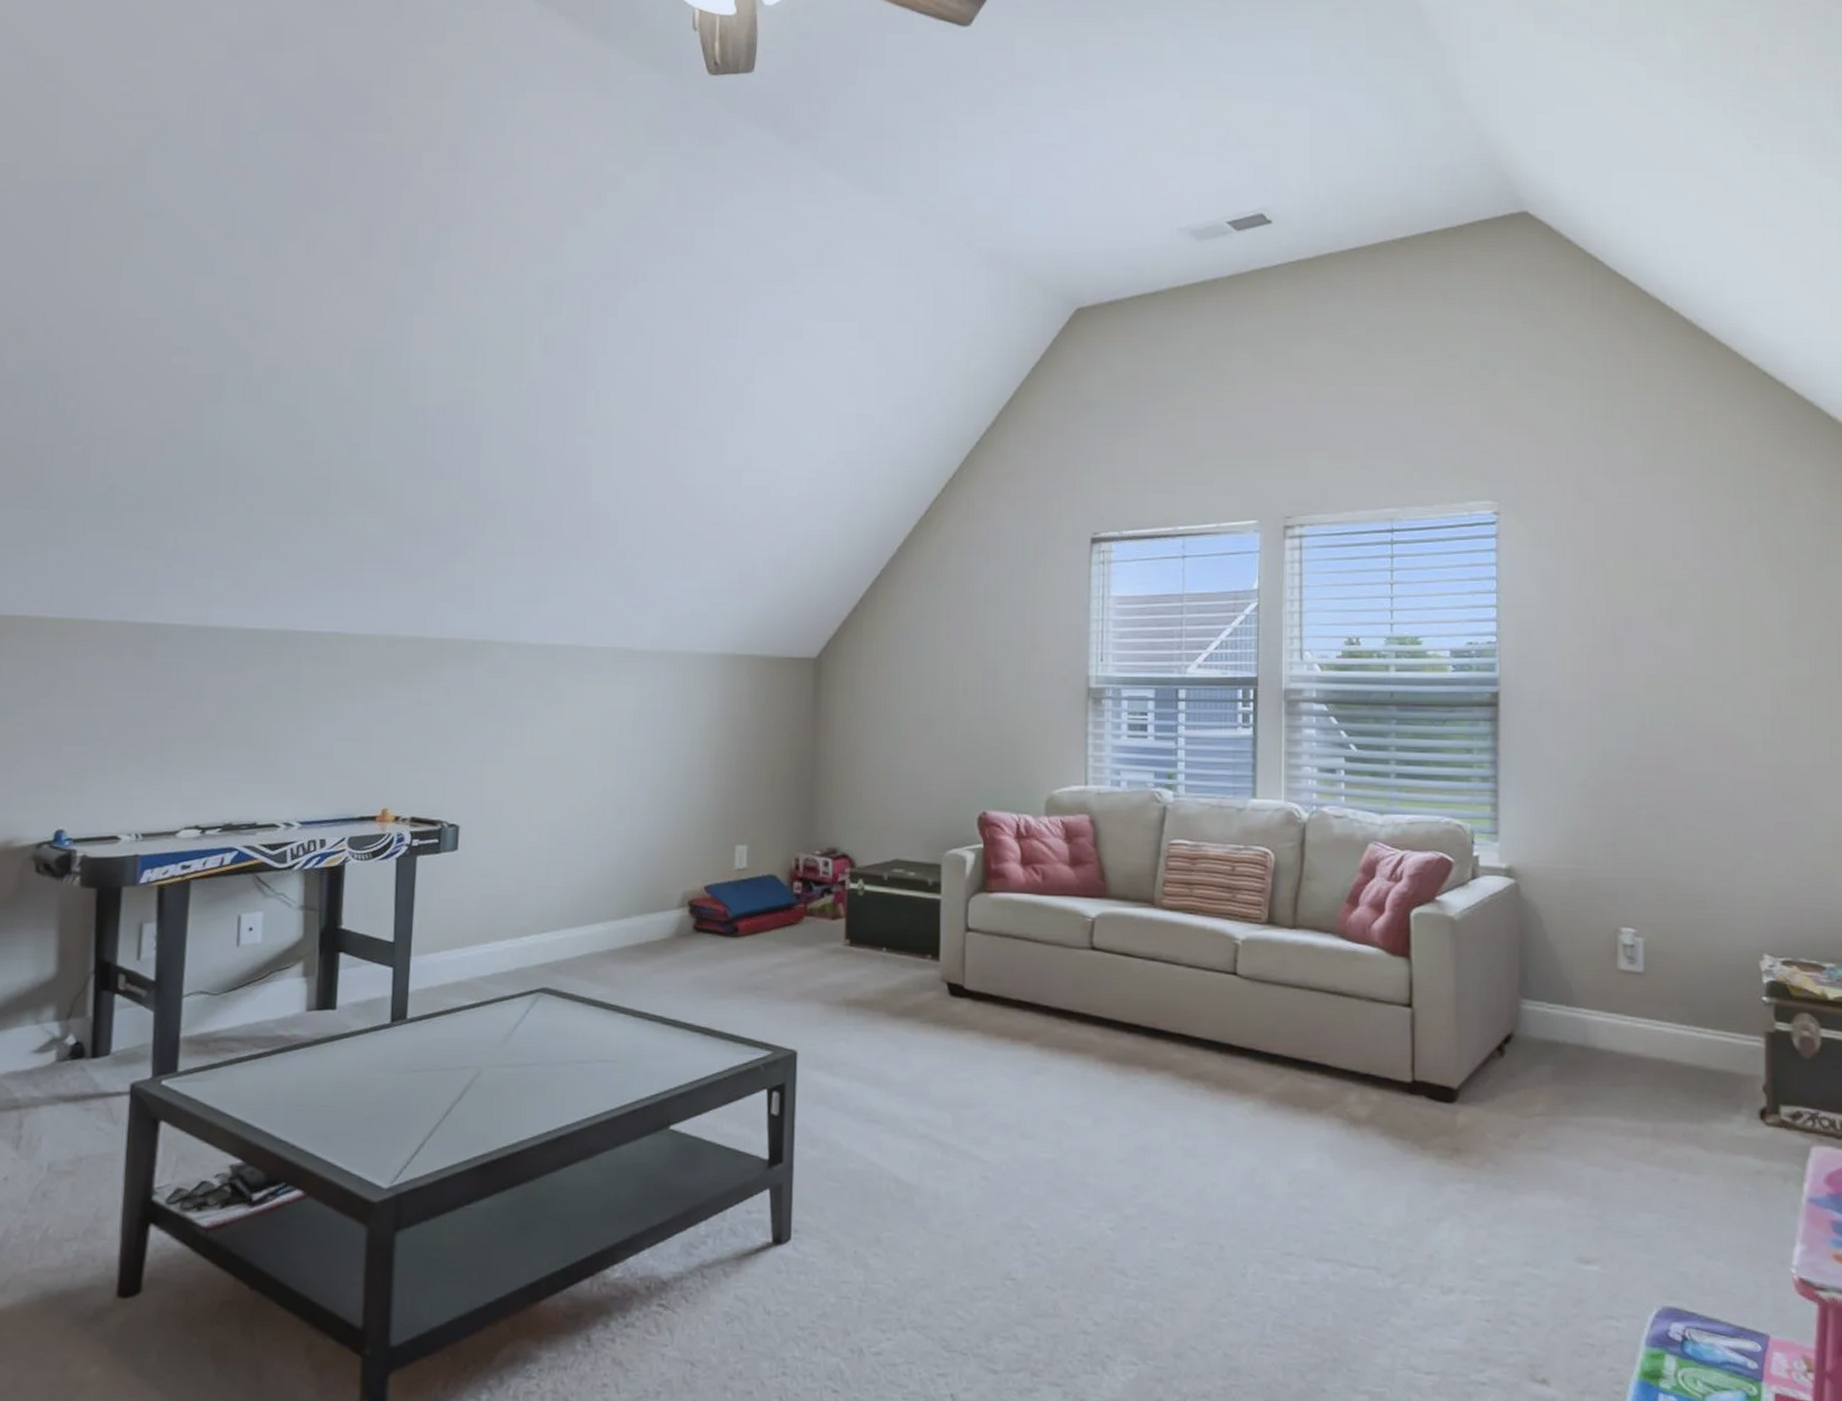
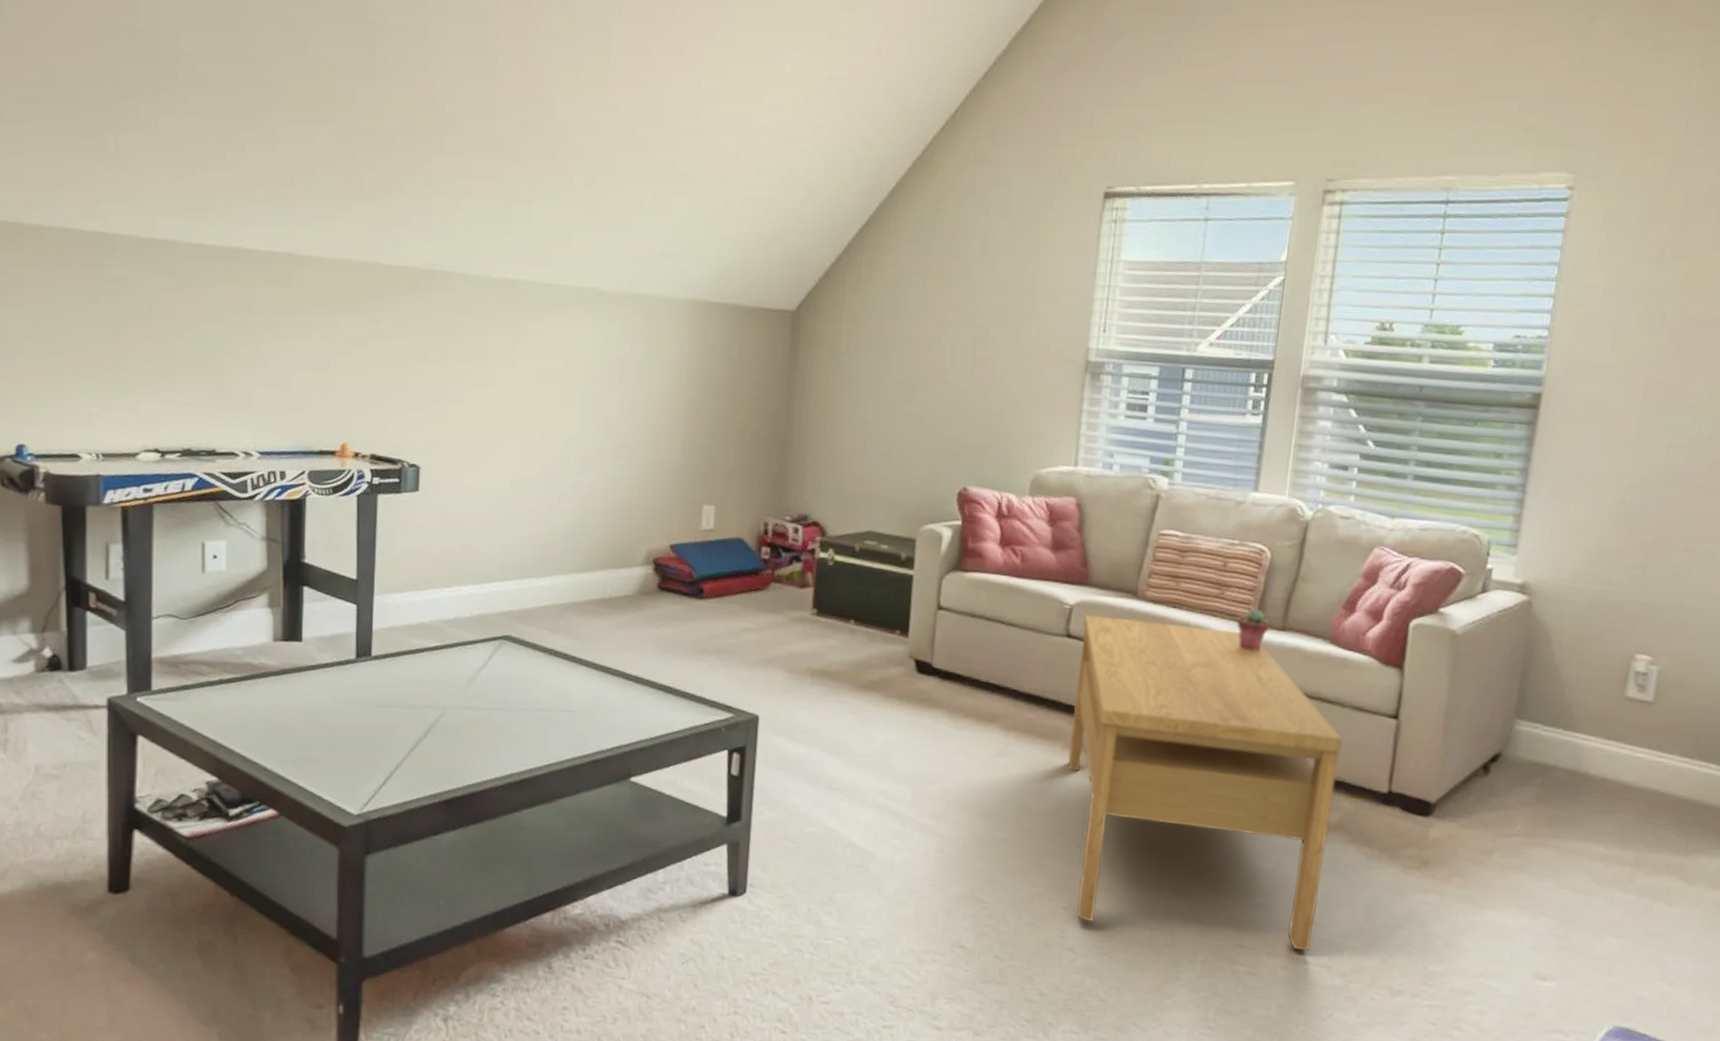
coffee table: none [1103,926,1363,1254] -> present [1068,614,1343,951]
potted succulent: none [1250,909,1281,951] -> present [1237,609,1270,652]

